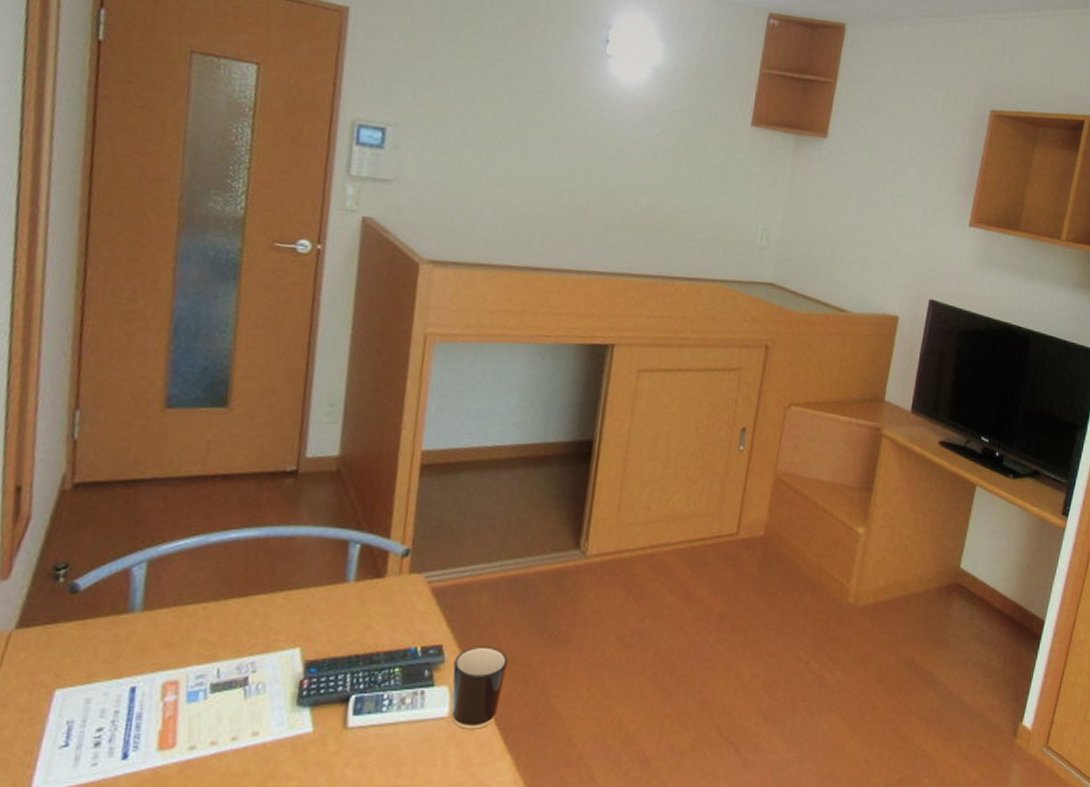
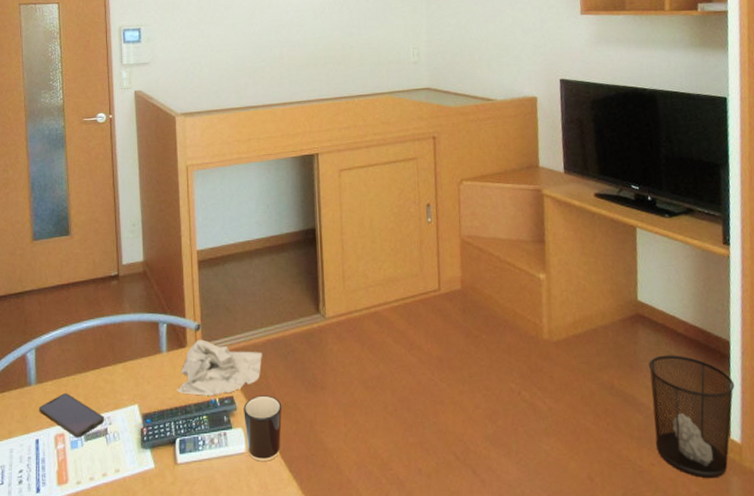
smartphone: none [142,626,247,688] -> present [39,393,105,438]
tissue: none [361,569,492,643] -> present [176,339,262,396]
waste bin: none [945,630,1039,766] -> present [649,355,735,479]

